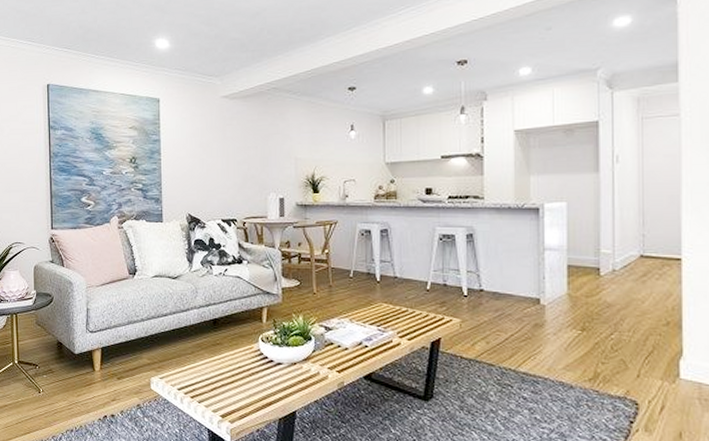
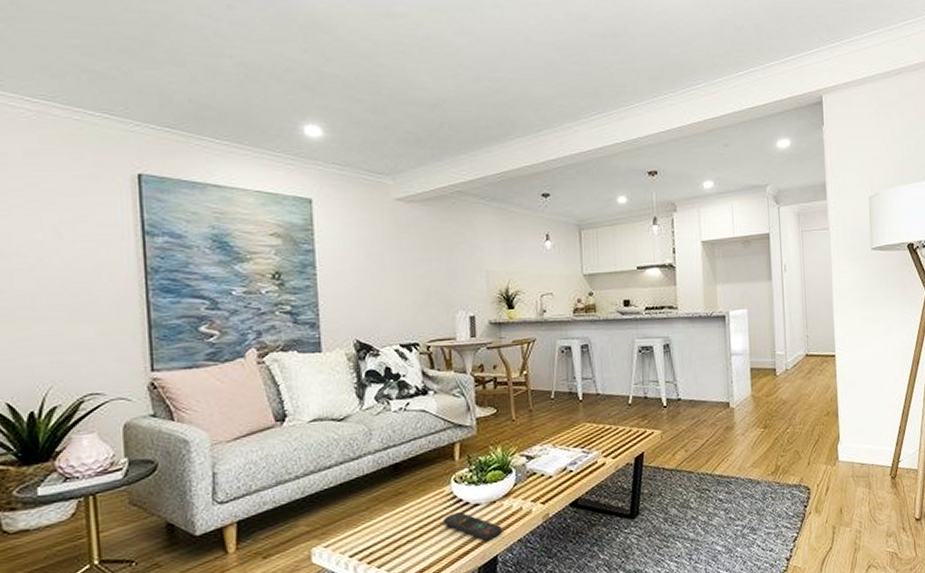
remote control: none [252,368,300,397] -> present [444,512,501,541]

